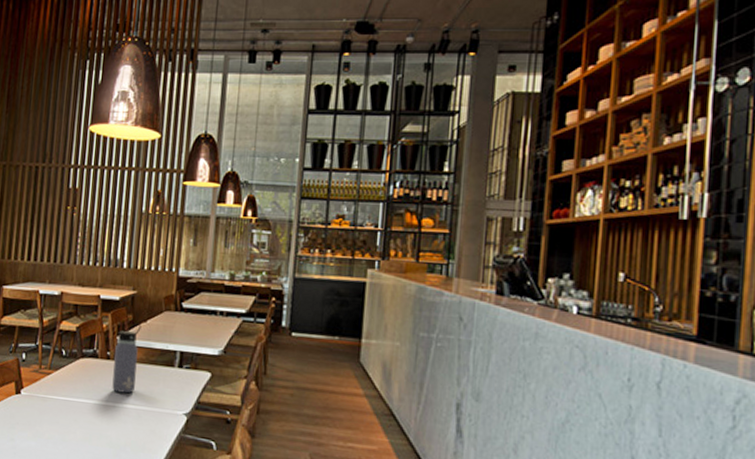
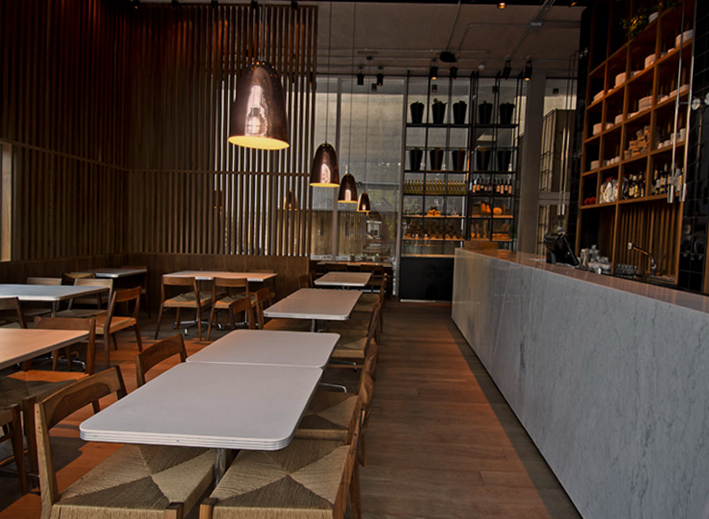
water bottle: present [112,323,142,394] -> none [261,299,283,355]

